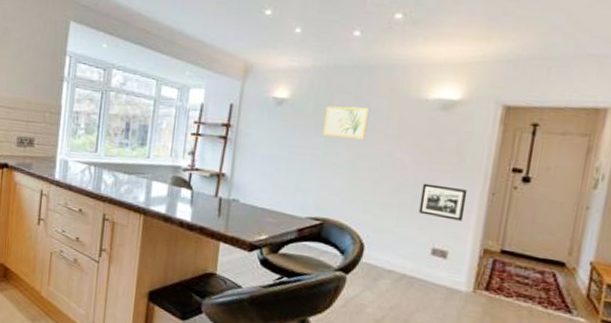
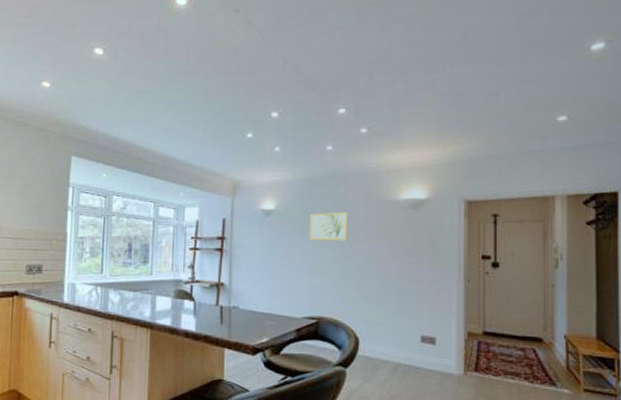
picture frame: present [418,183,468,221] -> none [404,276,445,308]

